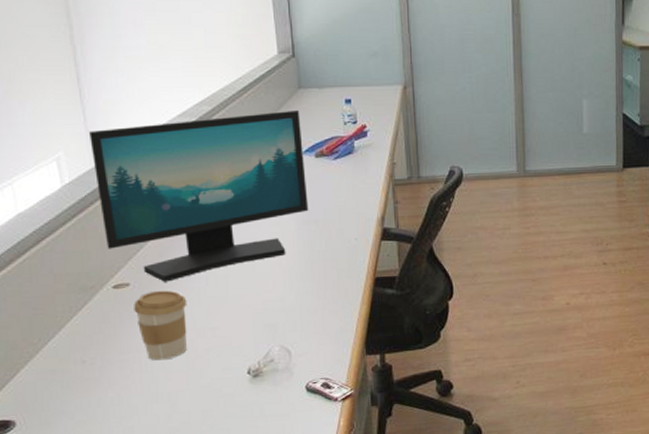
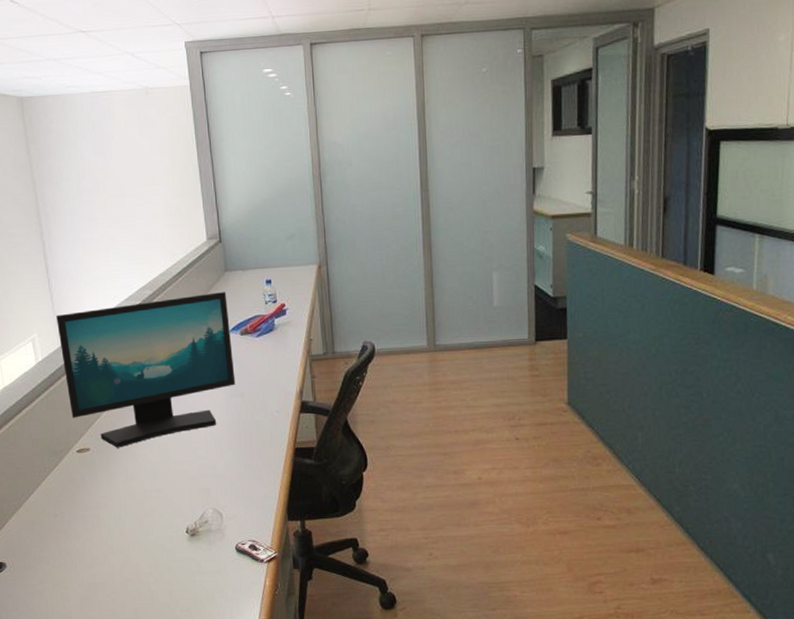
coffee cup: present [134,290,187,361] -> none [93,455,136,517]

